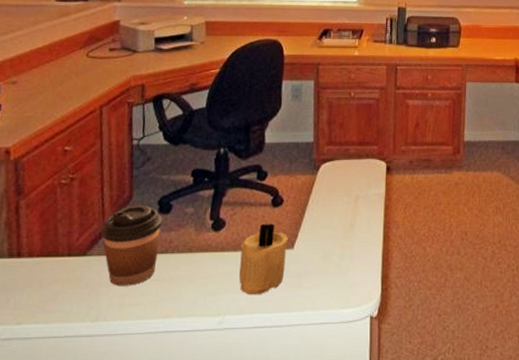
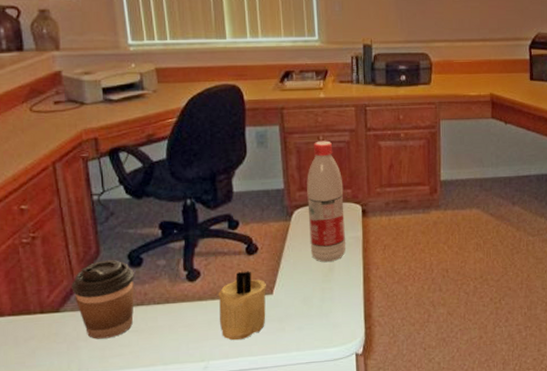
water bottle: none [333,97,370,219] -> present [307,140,347,263]

